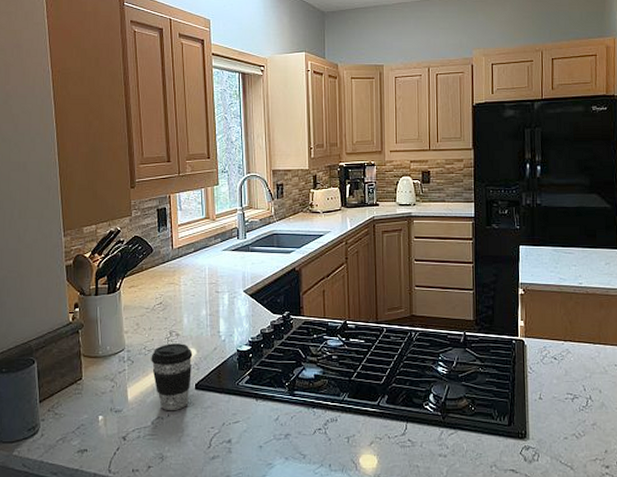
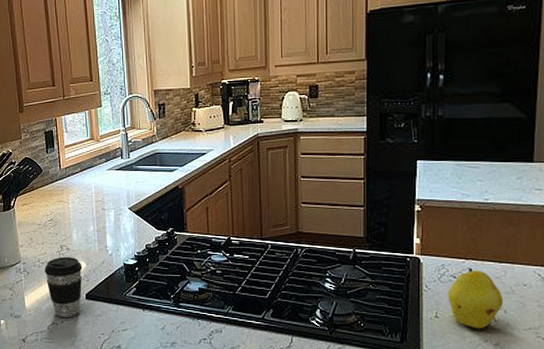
fruit: none [550,349,599,409] -> present [448,267,504,329]

